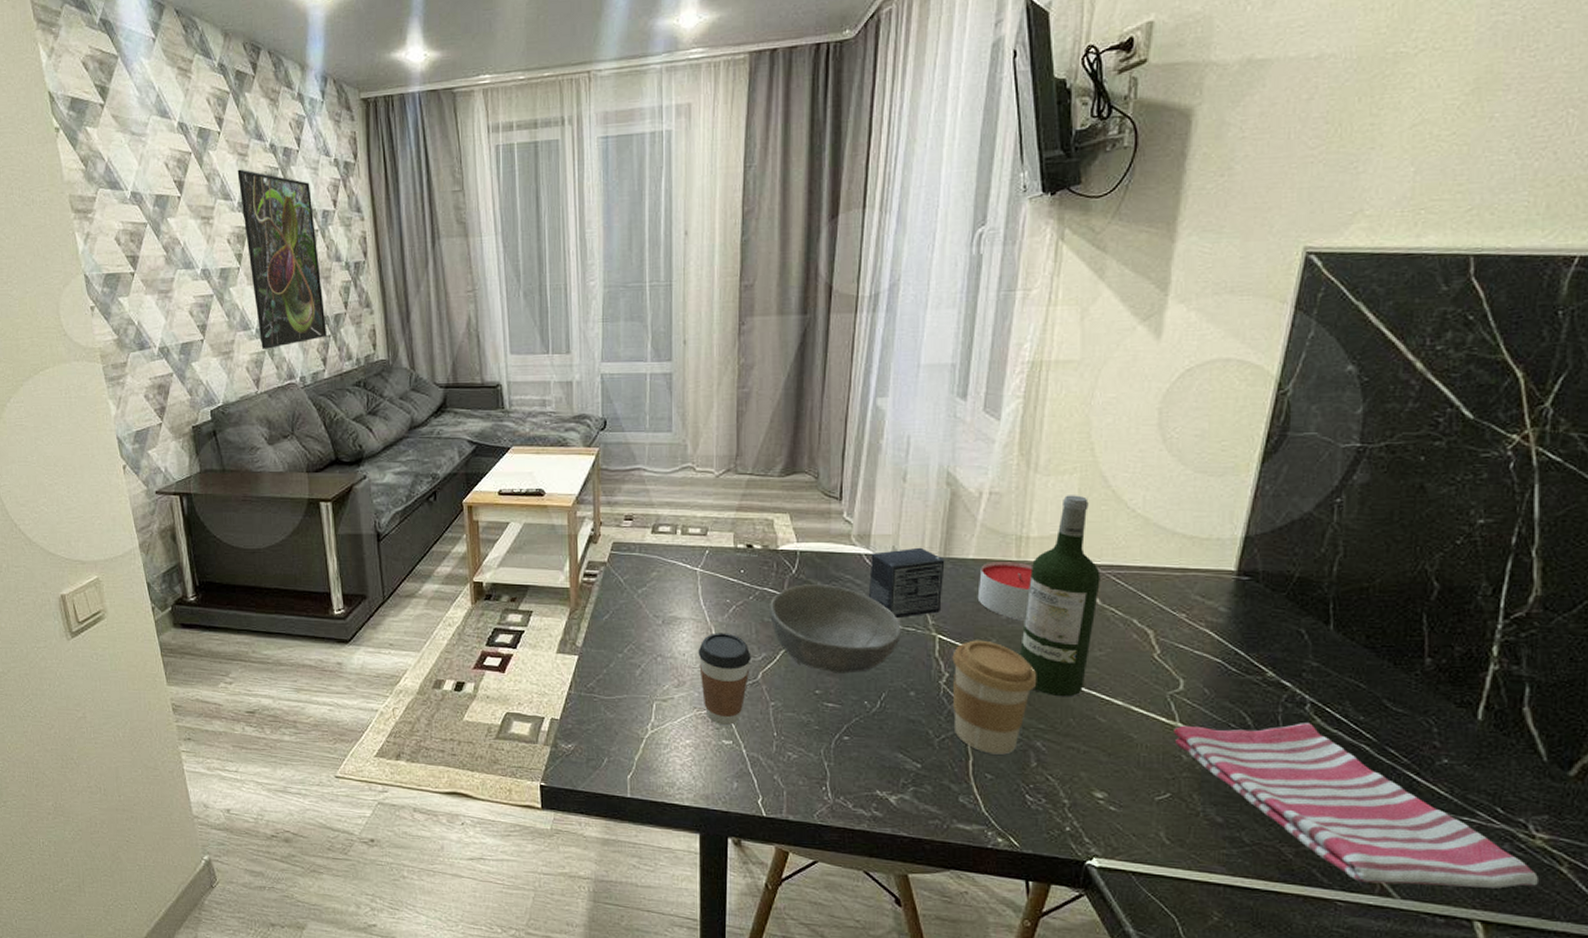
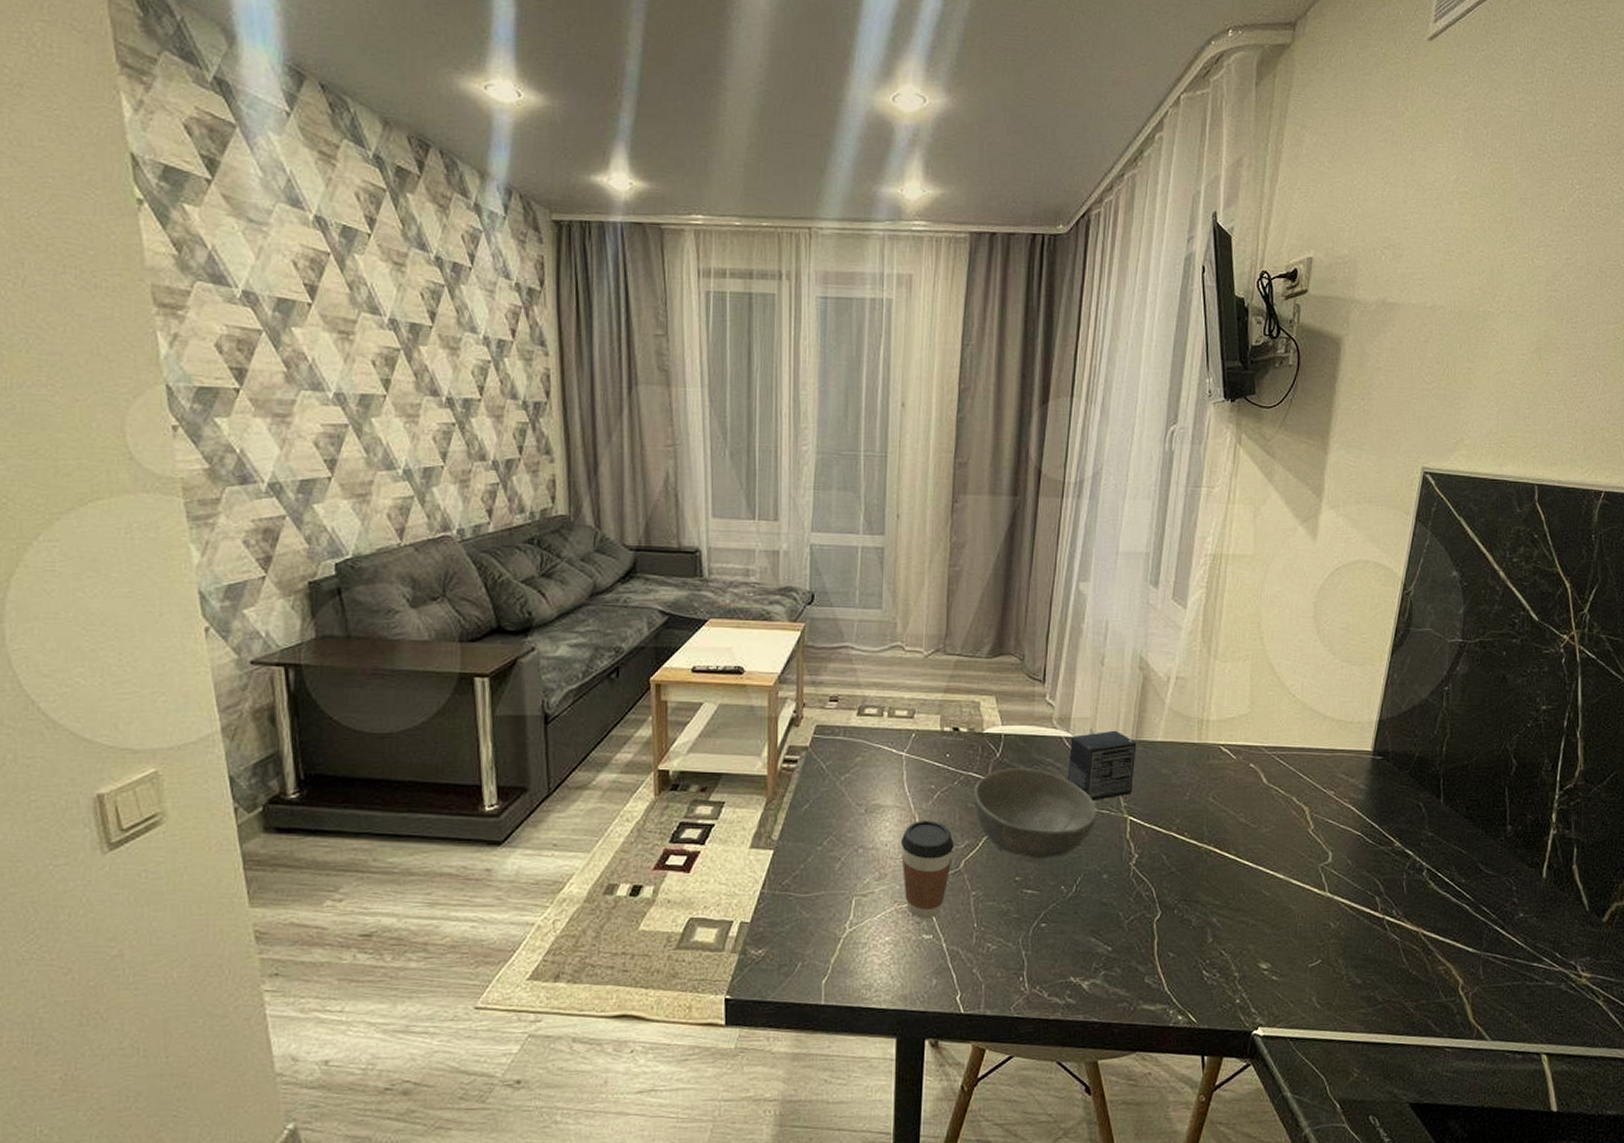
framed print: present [237,169,328,349] -> none [390,280,496,494]
coffee cup: present [952,640,1037,755] -> none [1141,820,1214,933]
candle: present [977,562,1034,621] -> none [1164,744,1212,801]
wine bottle: present [1020,495,1100,697] -> none [1200,681,1267,873]
dish towel: present [1174,723,1540,888] -> none [1324,887,1585,1029]

